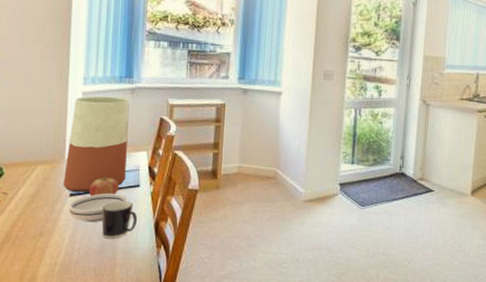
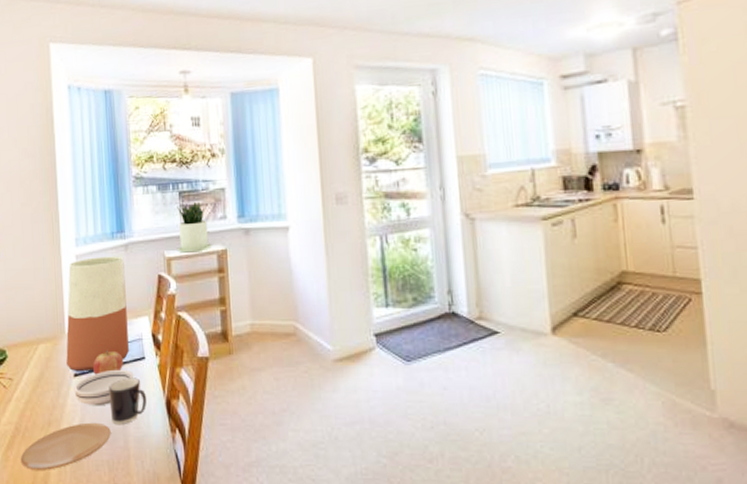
plate: none [8,235,101,273] -> present [20,422,111,470]
planter: none [181,60,212,103] -> present [177,201,212,253]

